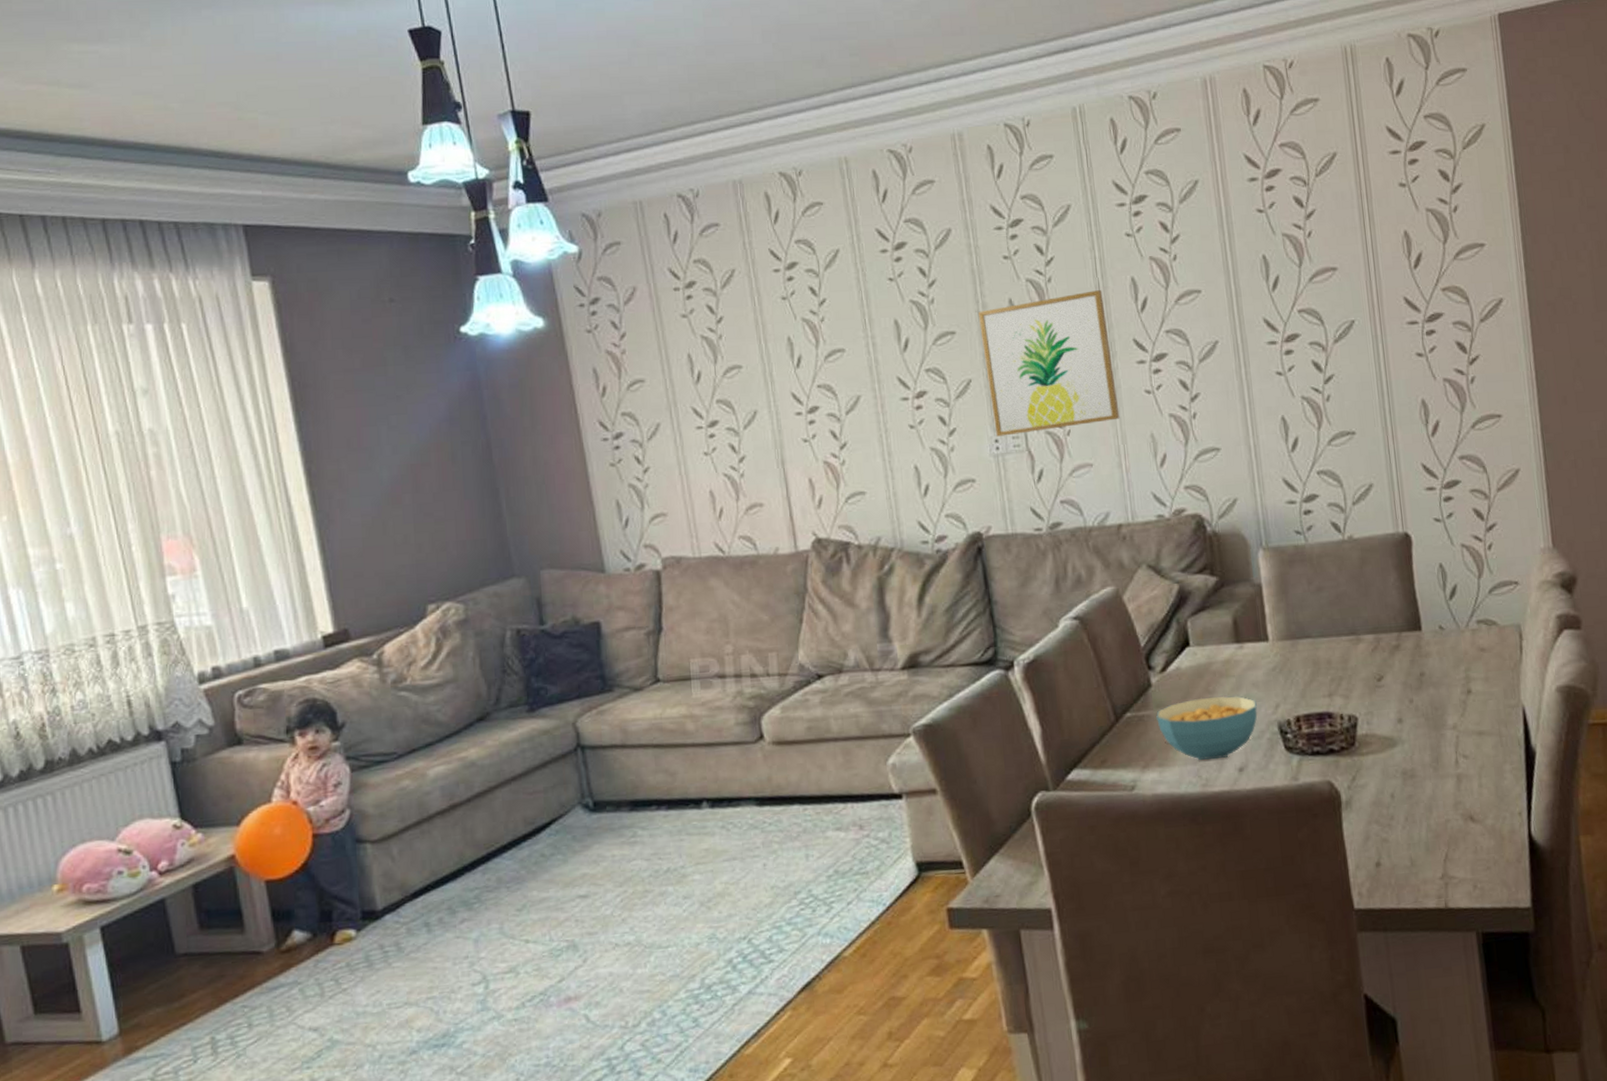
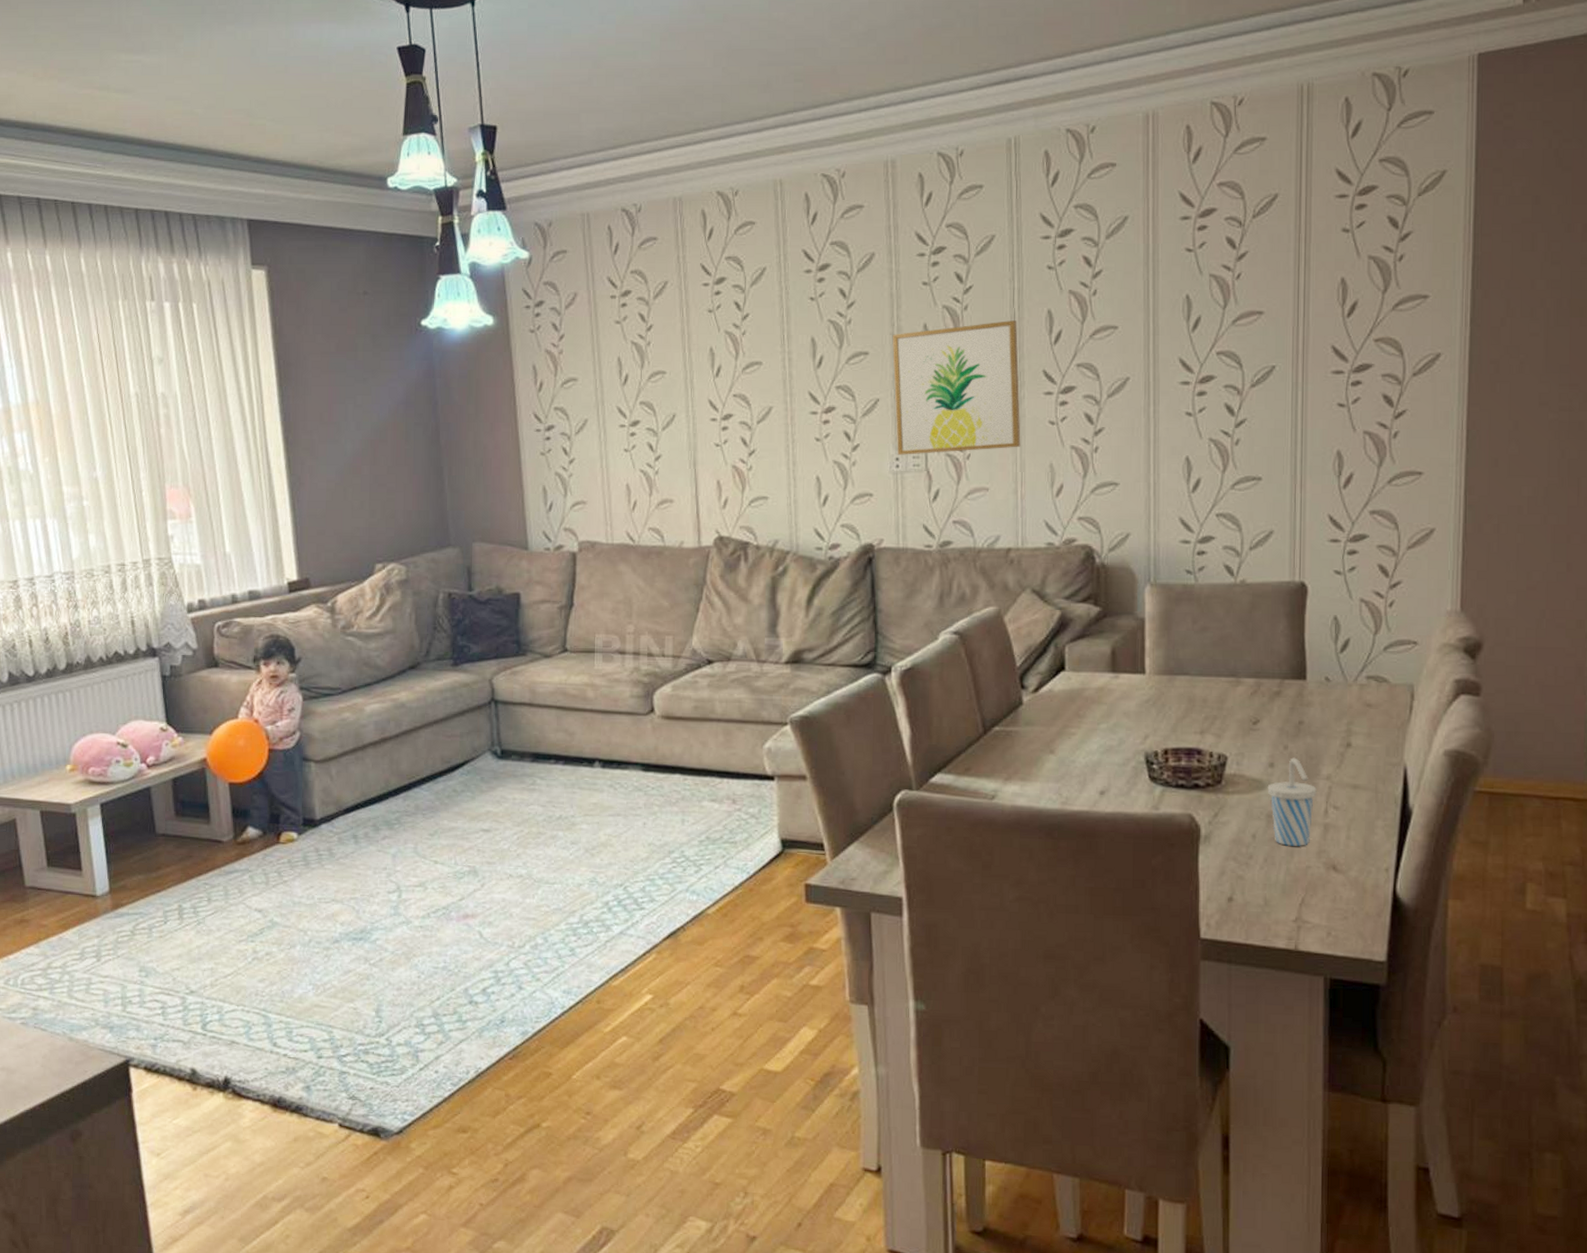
cereal bowl: present [1156,696,1257,760] -> none [1024,720,1126,780]
cup: none [1398,710,1446,802] -> present [1267,757,1317,846]

